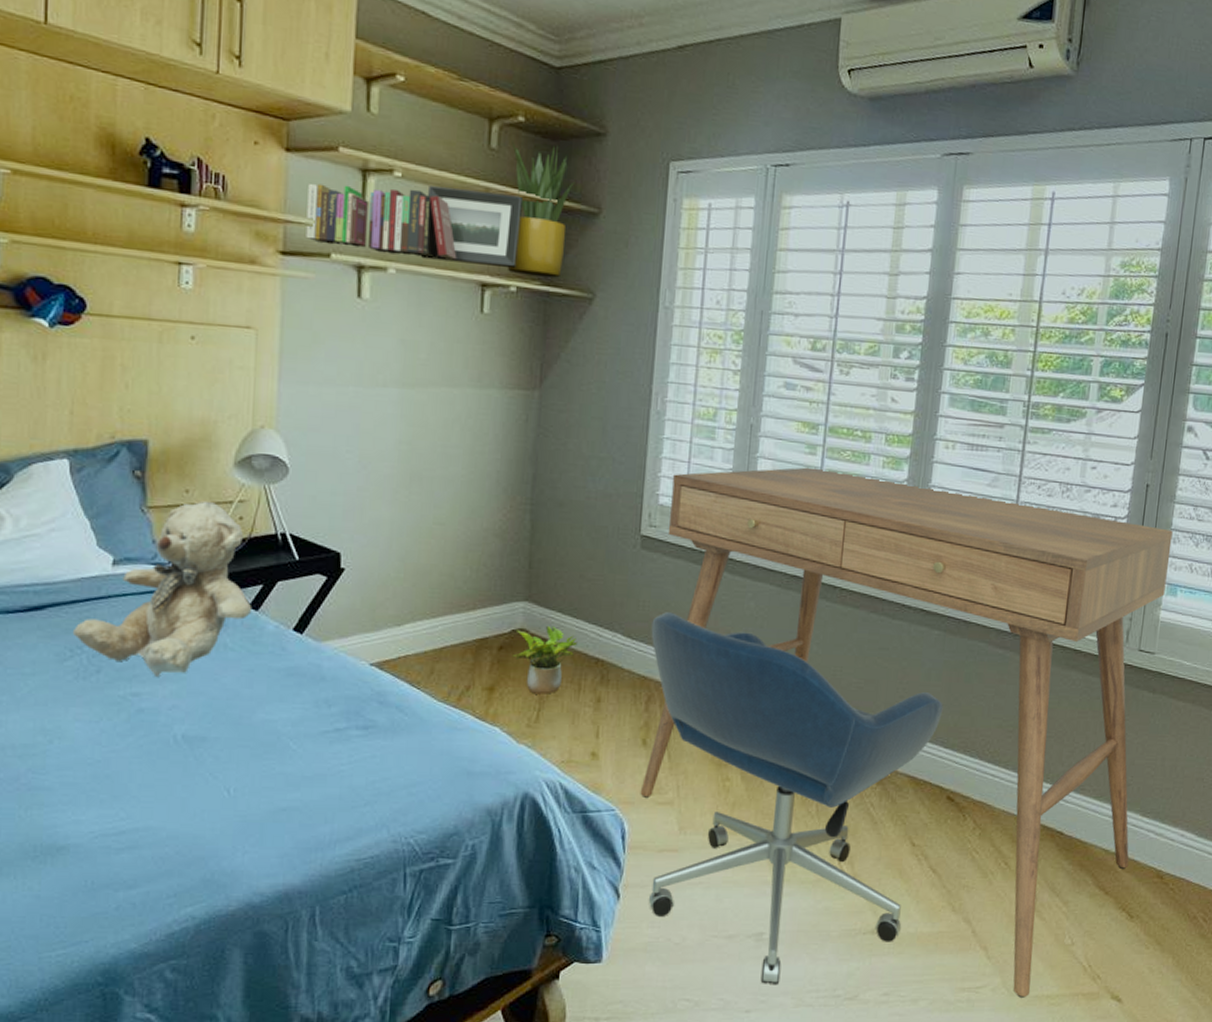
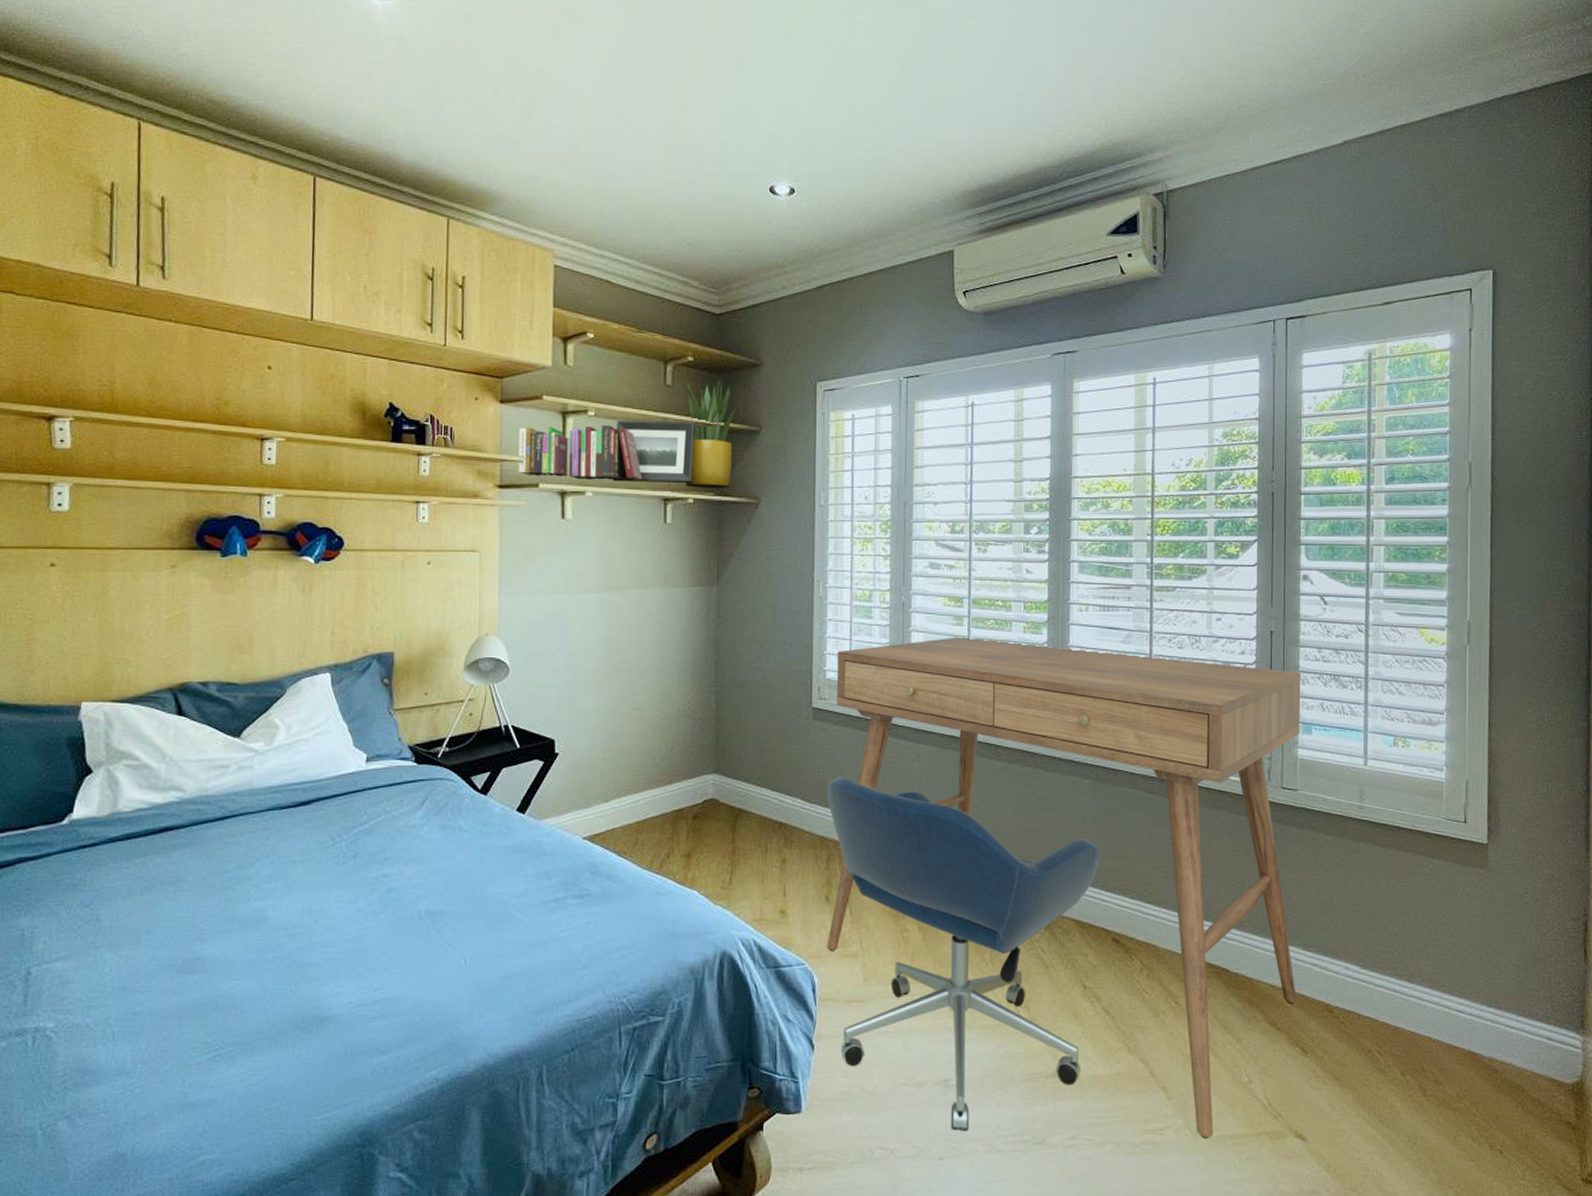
teddy bear: present [72,501,252,678] -> none [333,701,482,860]
potted plant: present [512,625,578,695] -> none [705,794,762,858]

